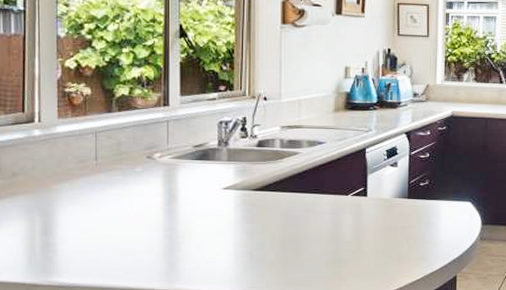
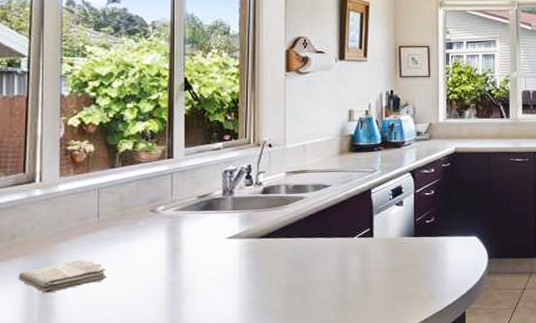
washcloth: none [20,201,105,232] -> present [18,259,107,294]

